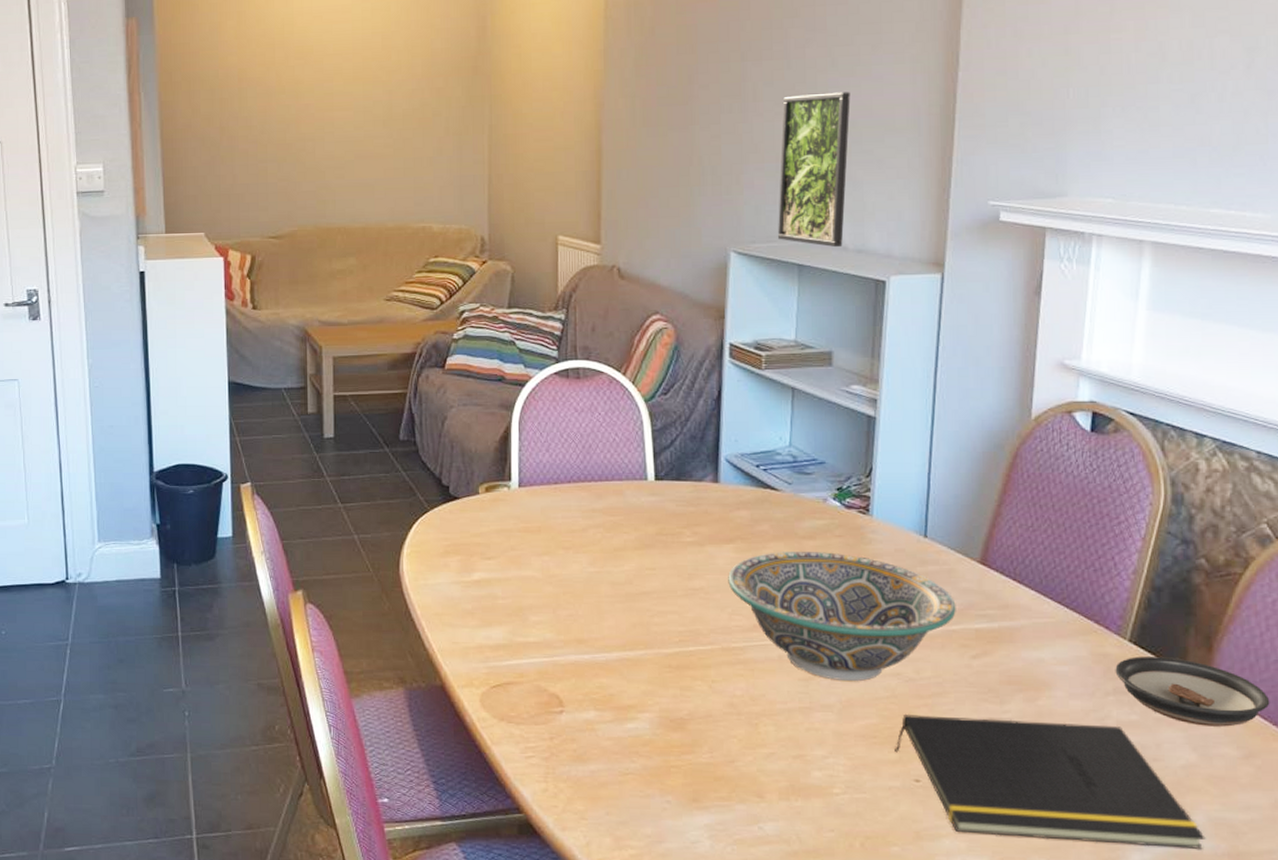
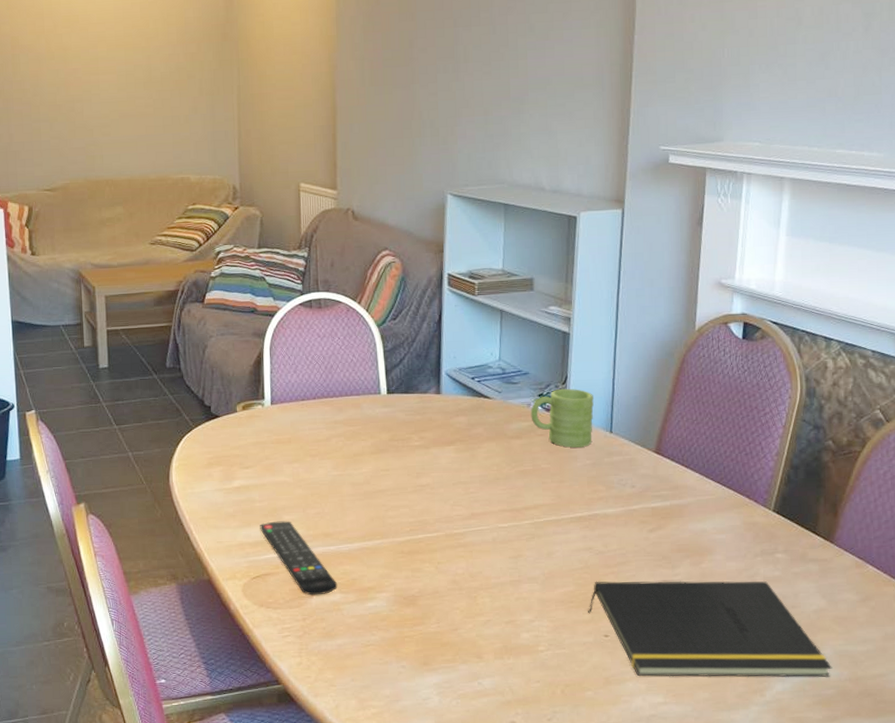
remote control: none [502,622,592,711] -> present [260,521,338,596]
bowl: present [728,551,956,682] -> none [450,449,636,557]
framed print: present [777,92,851,248] -> none [486,53,546,189]
mug: none [827,482,904,553] -> present [530,388,594,448]
saucer: present [1115,656,1270,727] -> none [762,523,882,577]

